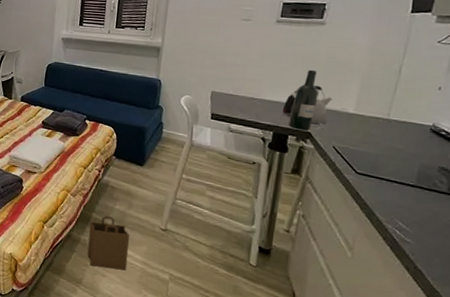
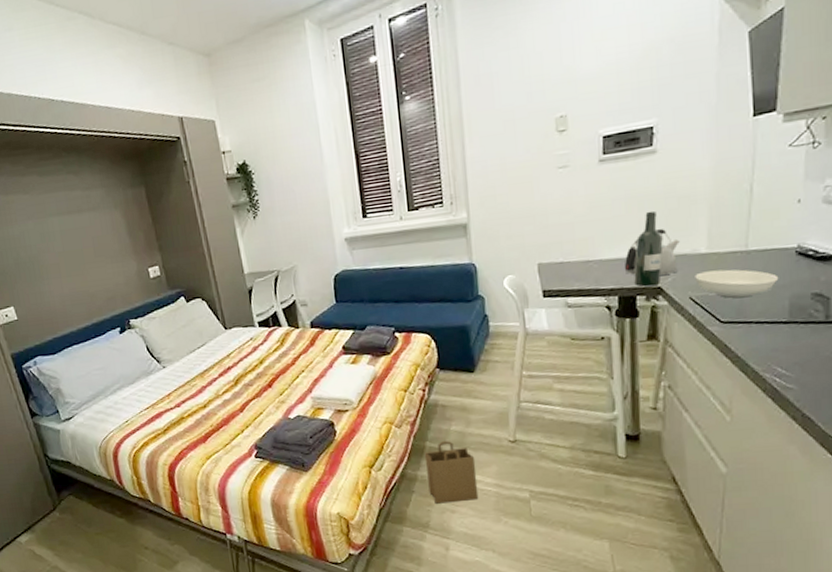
bowl: none [340,128,413,158] -> present [695,269,779,299]

